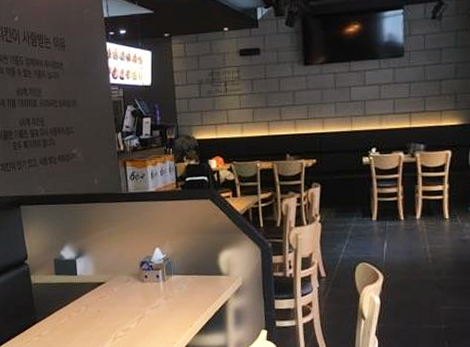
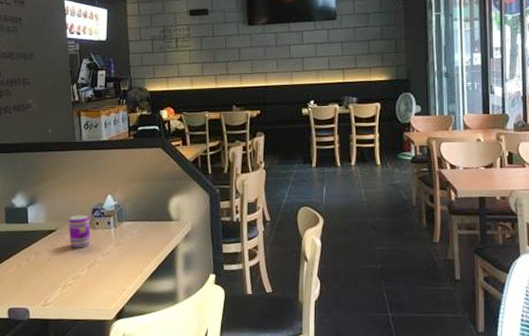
beverage can: none [117,267,140,301] -> present [68,214,91,248]

